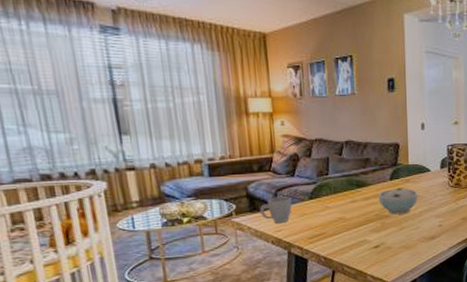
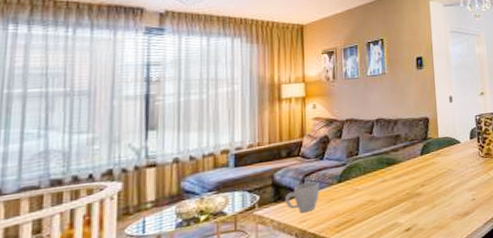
bowl: present [378,187,418,215] -> none [409,162,450,192]

